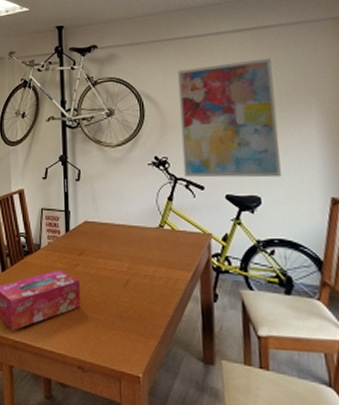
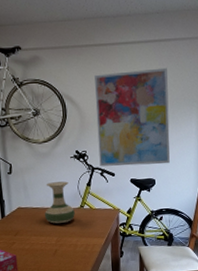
vase: none [115,193,153,245] -> present [45,181,75,224]

